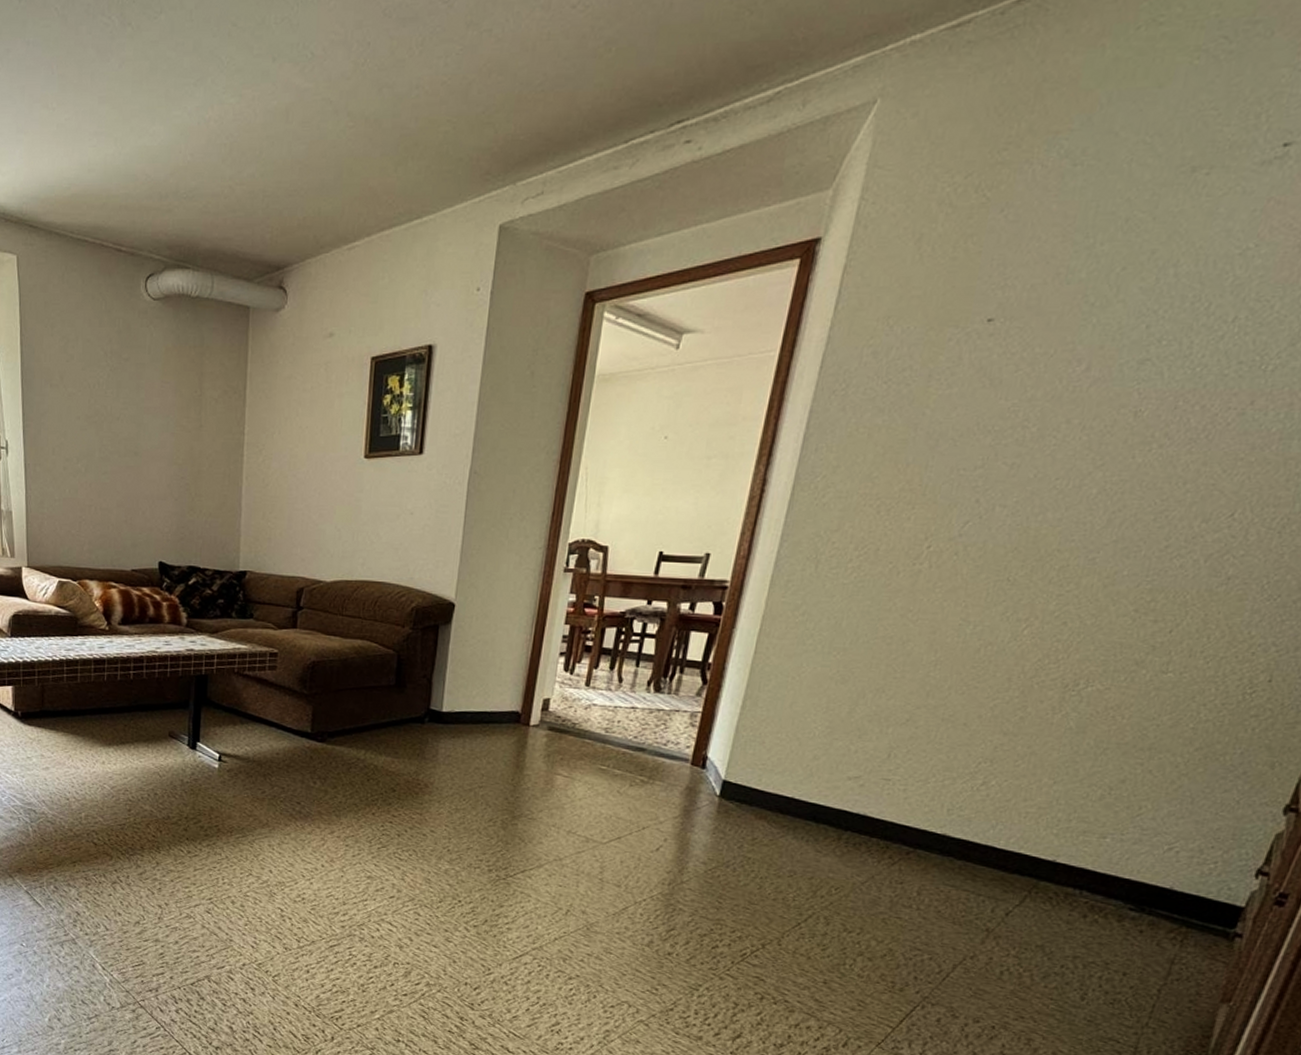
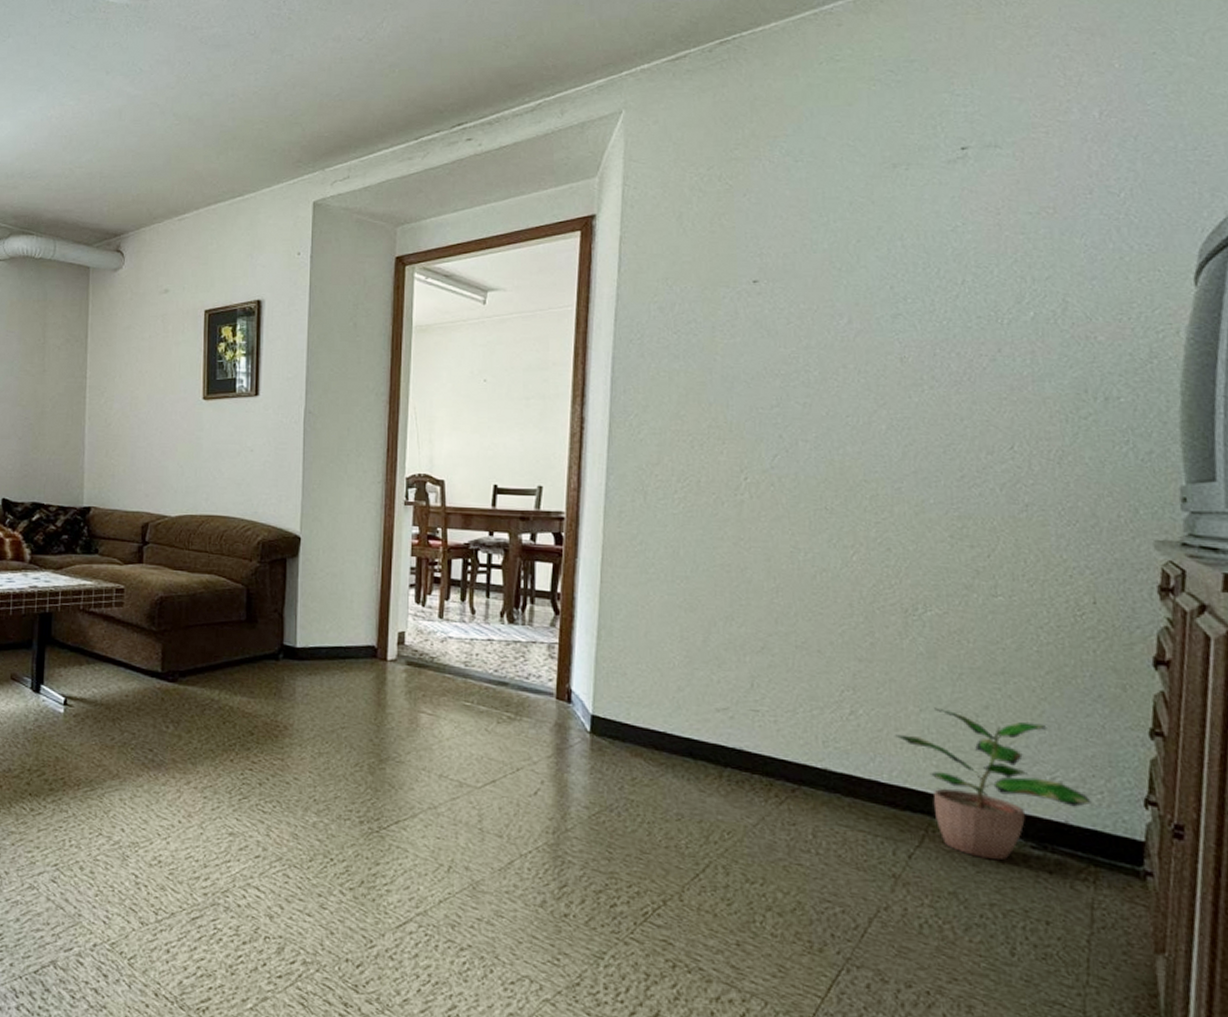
potted plant: none [1020,780,1203,920] -> present [894,707,1092,861]

